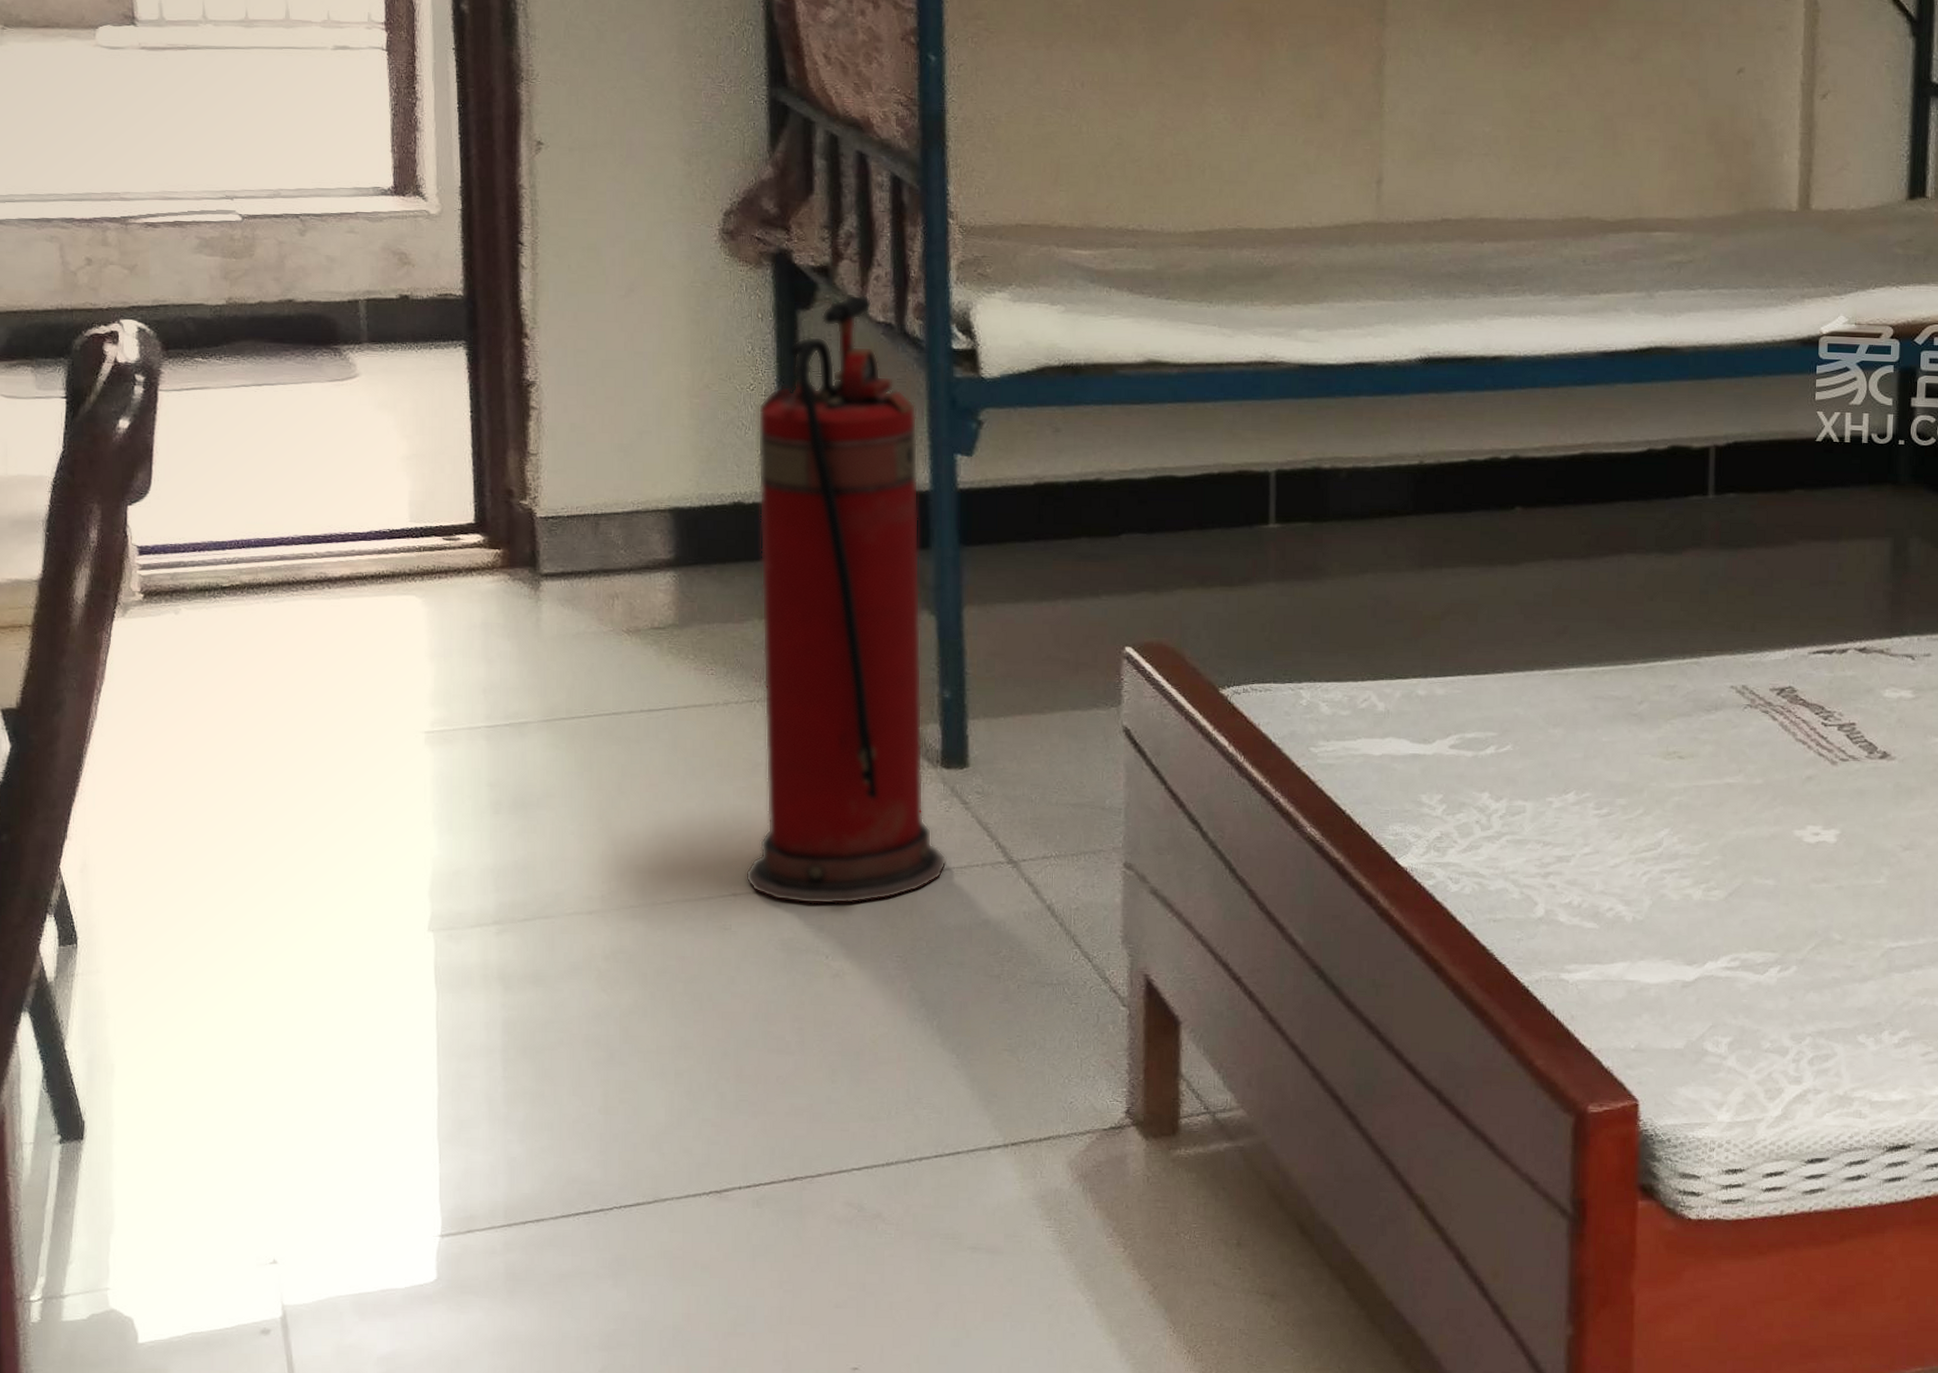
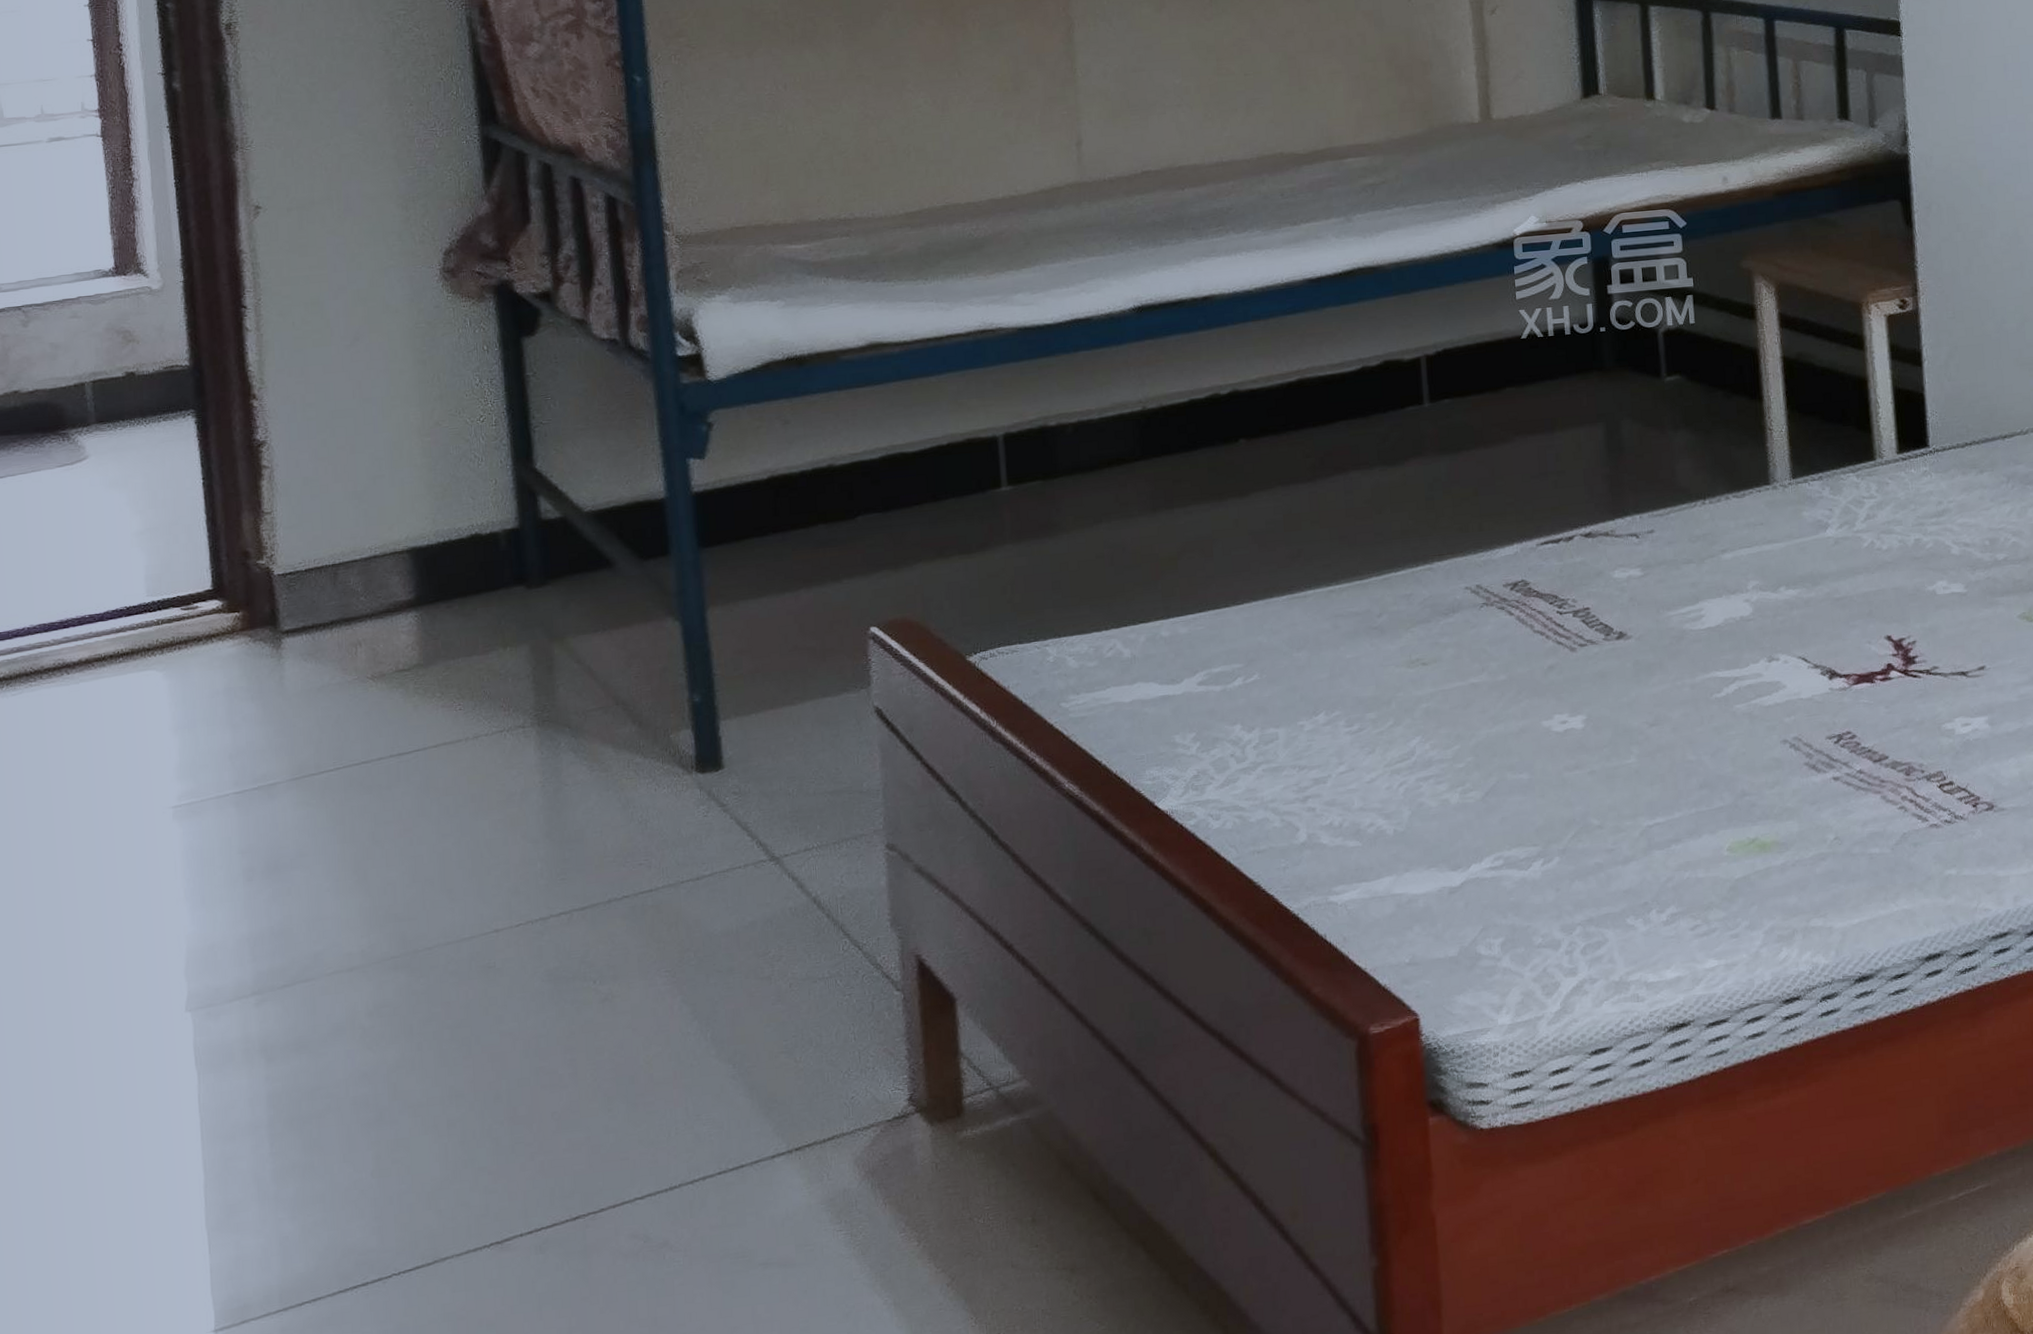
fire extinguisher: present [745,294,947,905] -> none [489,314,709,931]

